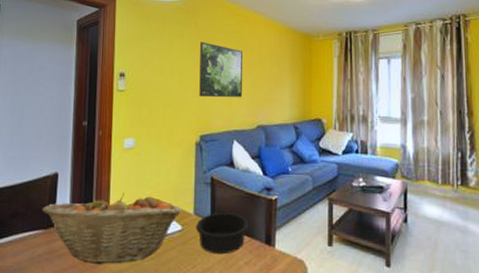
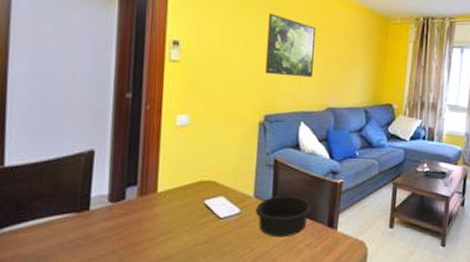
fruit basket: present [41,193,182,265] -> none [73,173,241,250]

